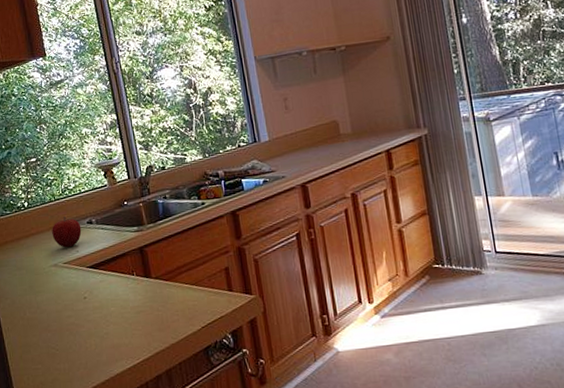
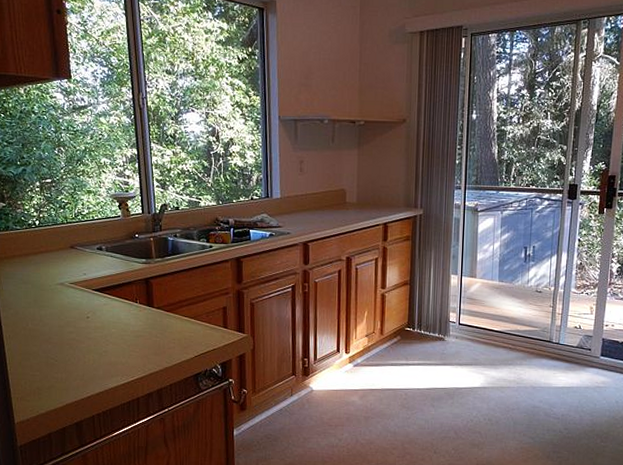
fruit: present [52,217,82,248] -> none [61,240,91,270]

